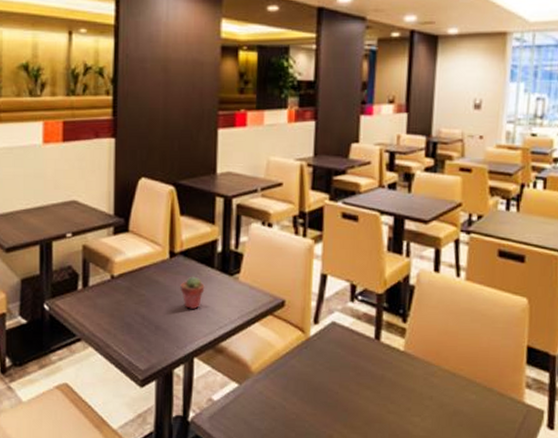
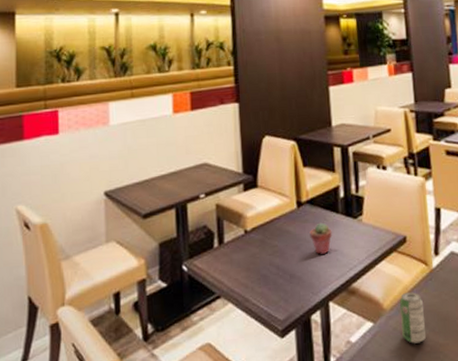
beverage can: none [268,357,294,410] -> present [399,291,426,344]

